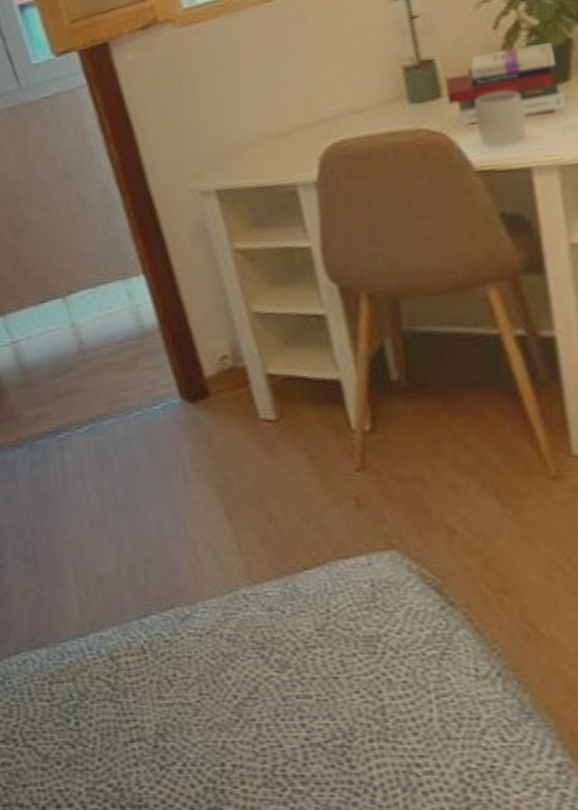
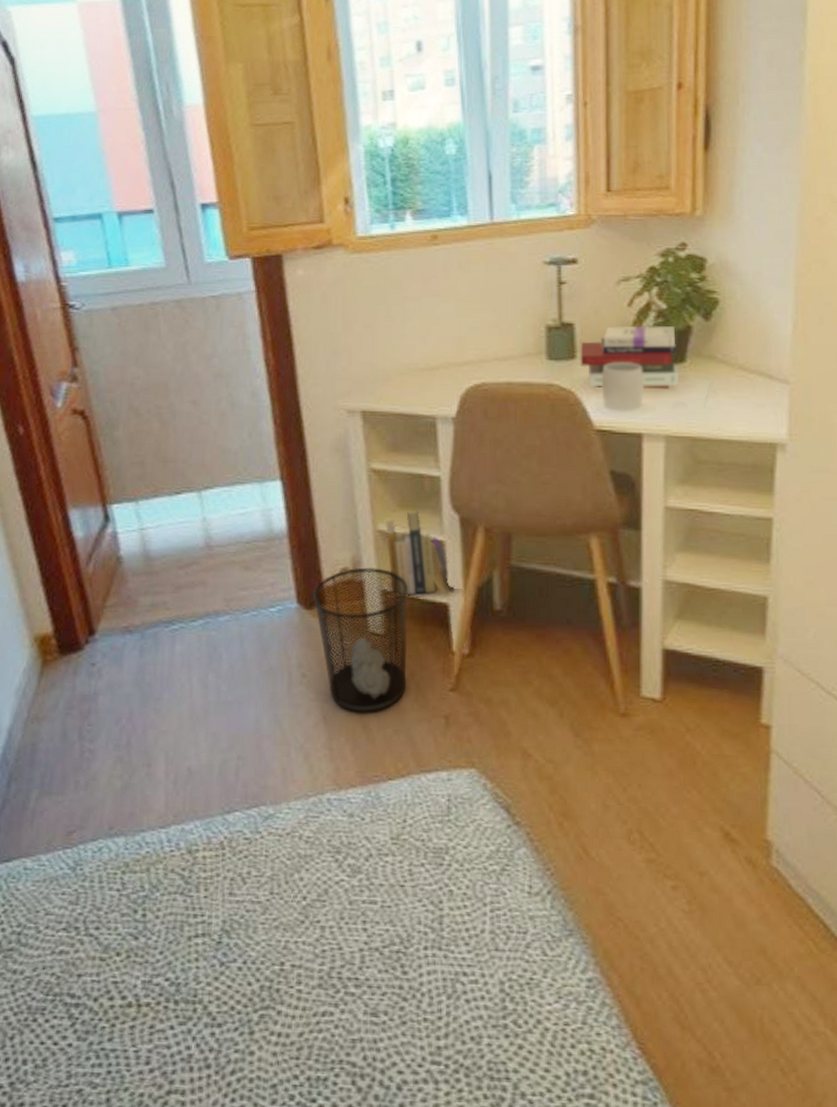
waste bin: none [195,351,308,504] -> present [313,567,408,713]
books: none [260,286,345,377] -> present [386,511,455,595]

